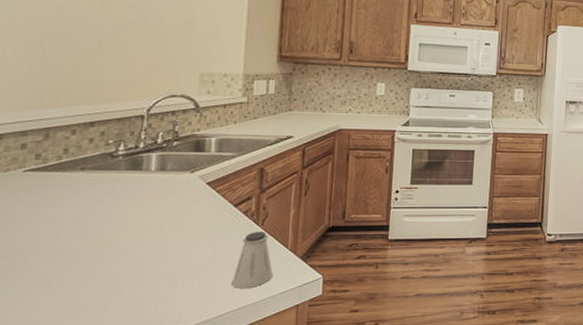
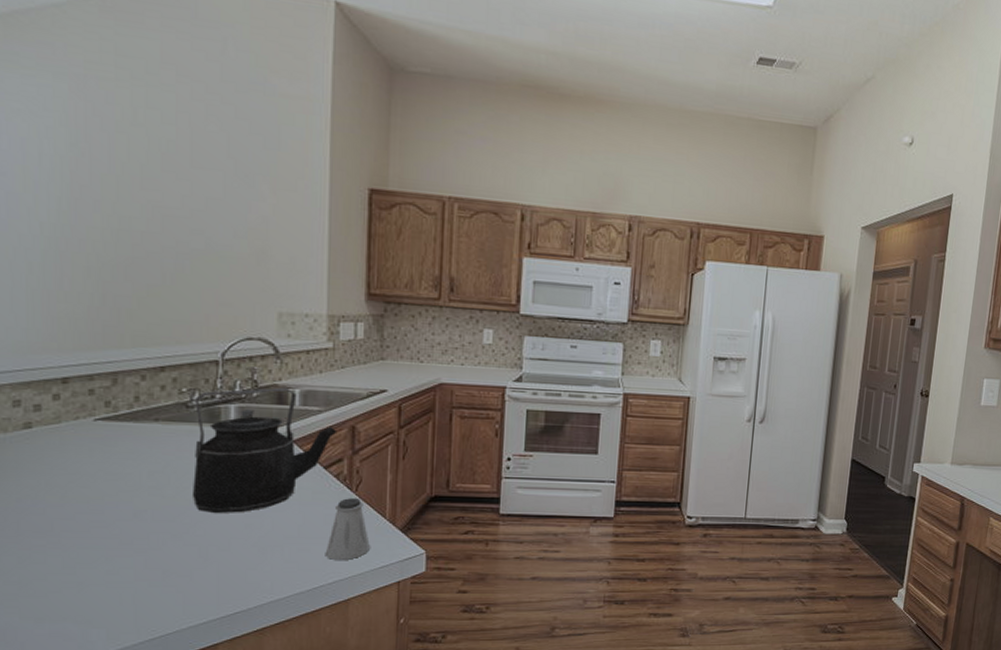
kettle: none [110,136,248,252] -> present [191,387,338,514]

